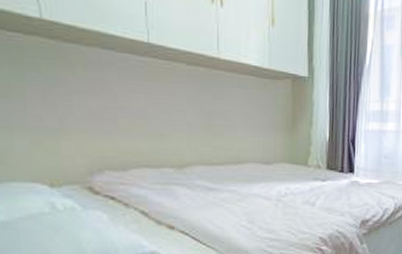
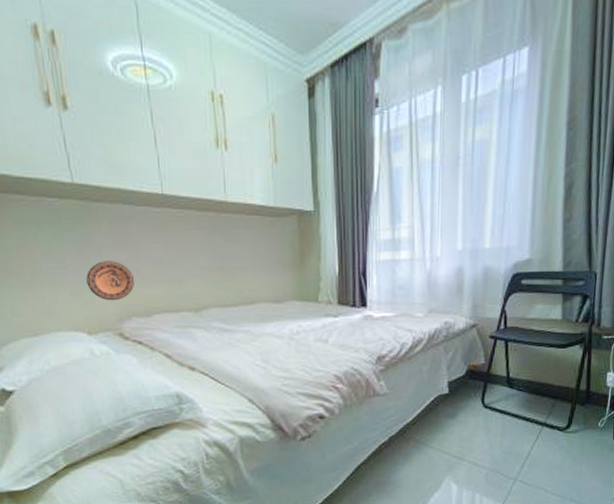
decorative plate: none [51,107,111,152] -> present [86,261,135,301]

